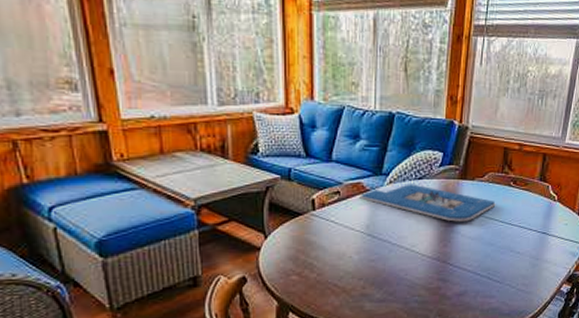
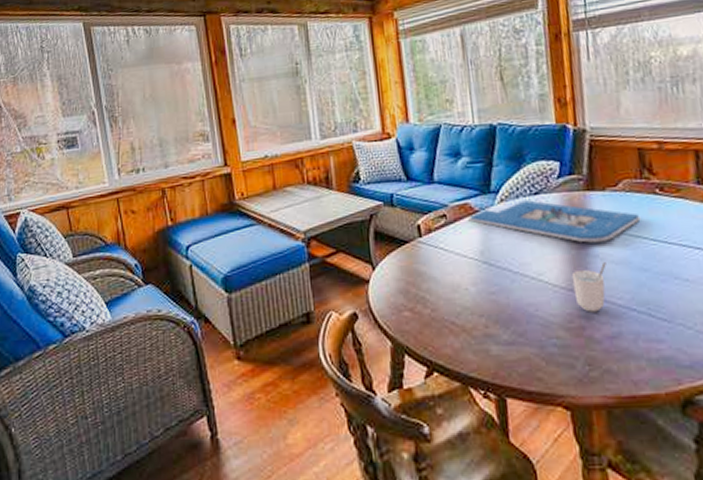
cup: none [437,238,465,276] -> present [571,262,606,312]

